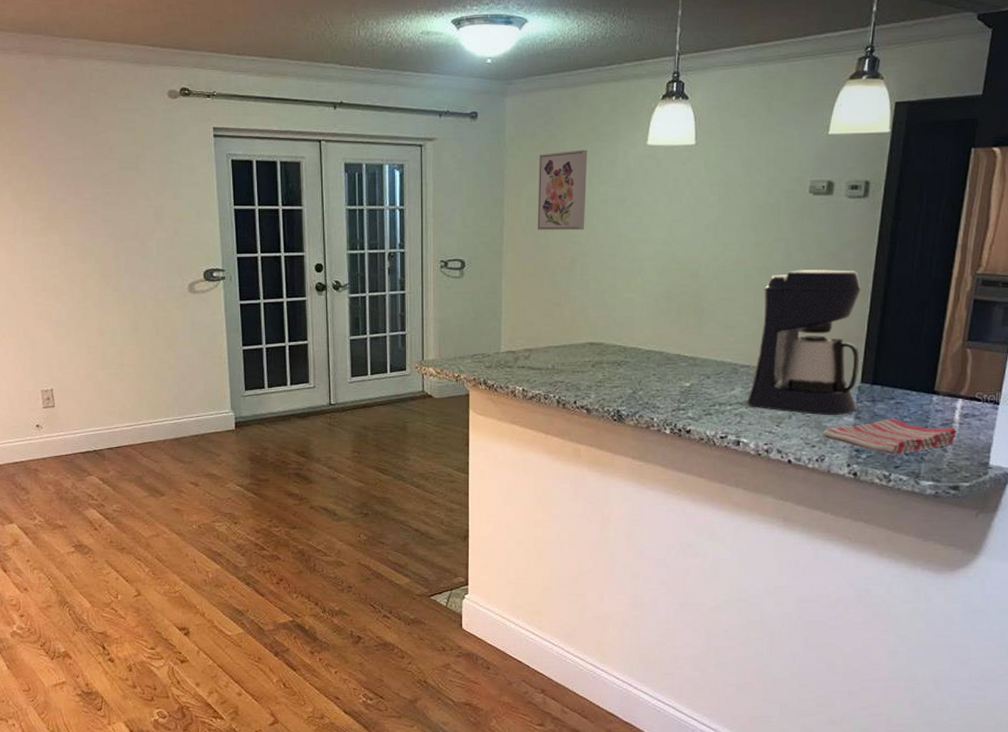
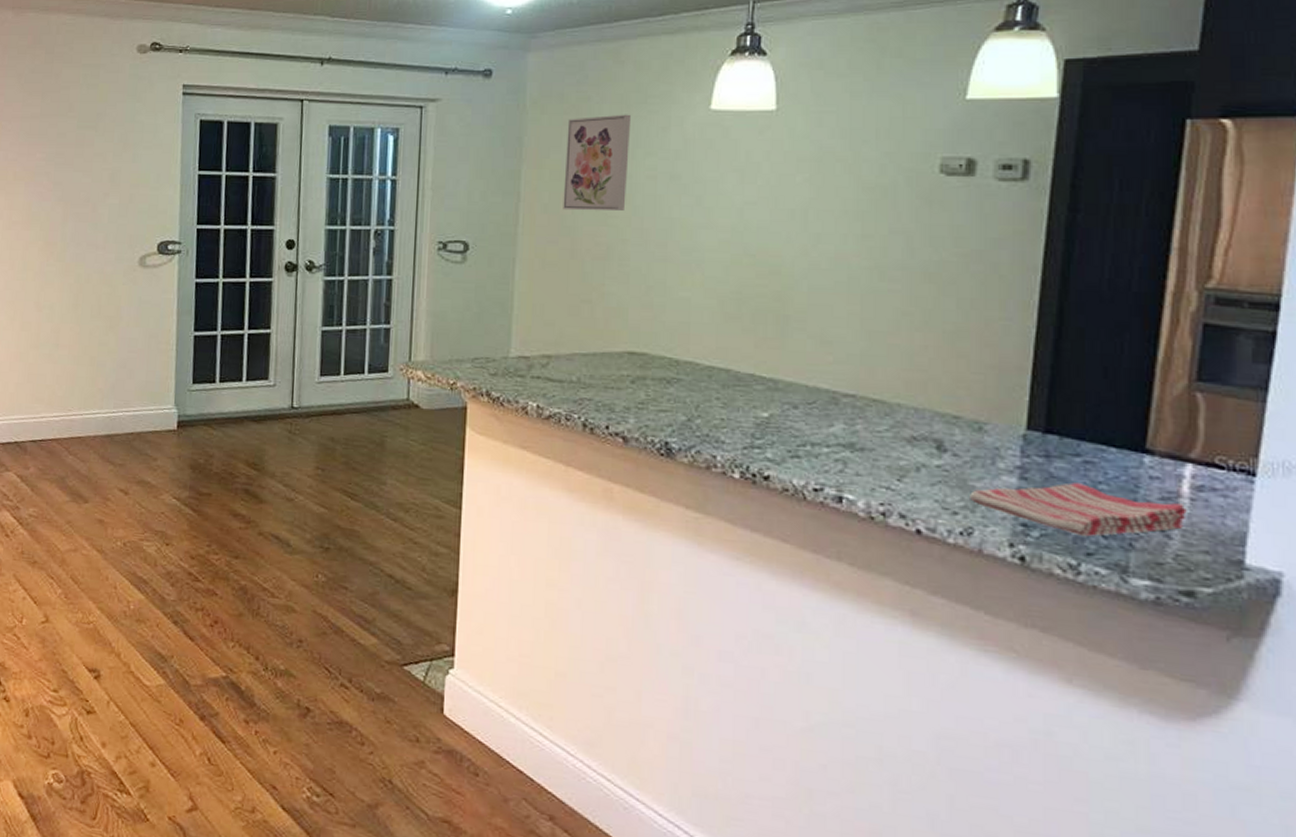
coffee maker: present [747,270,862,415] -> none [852,272,1024,473]

